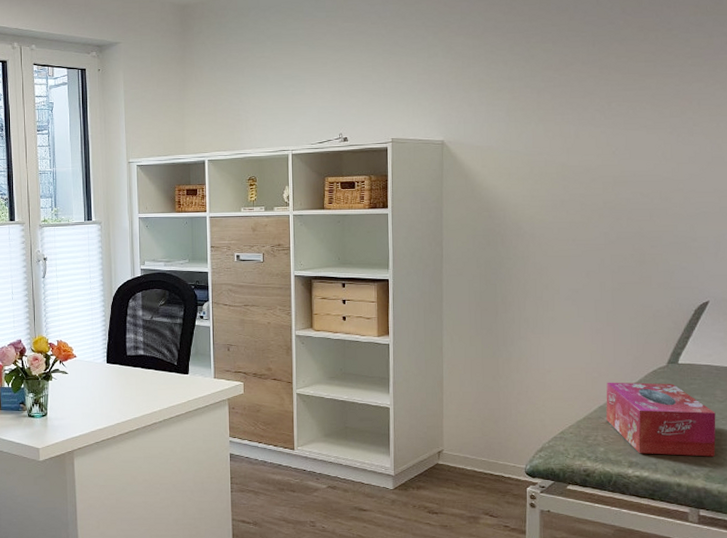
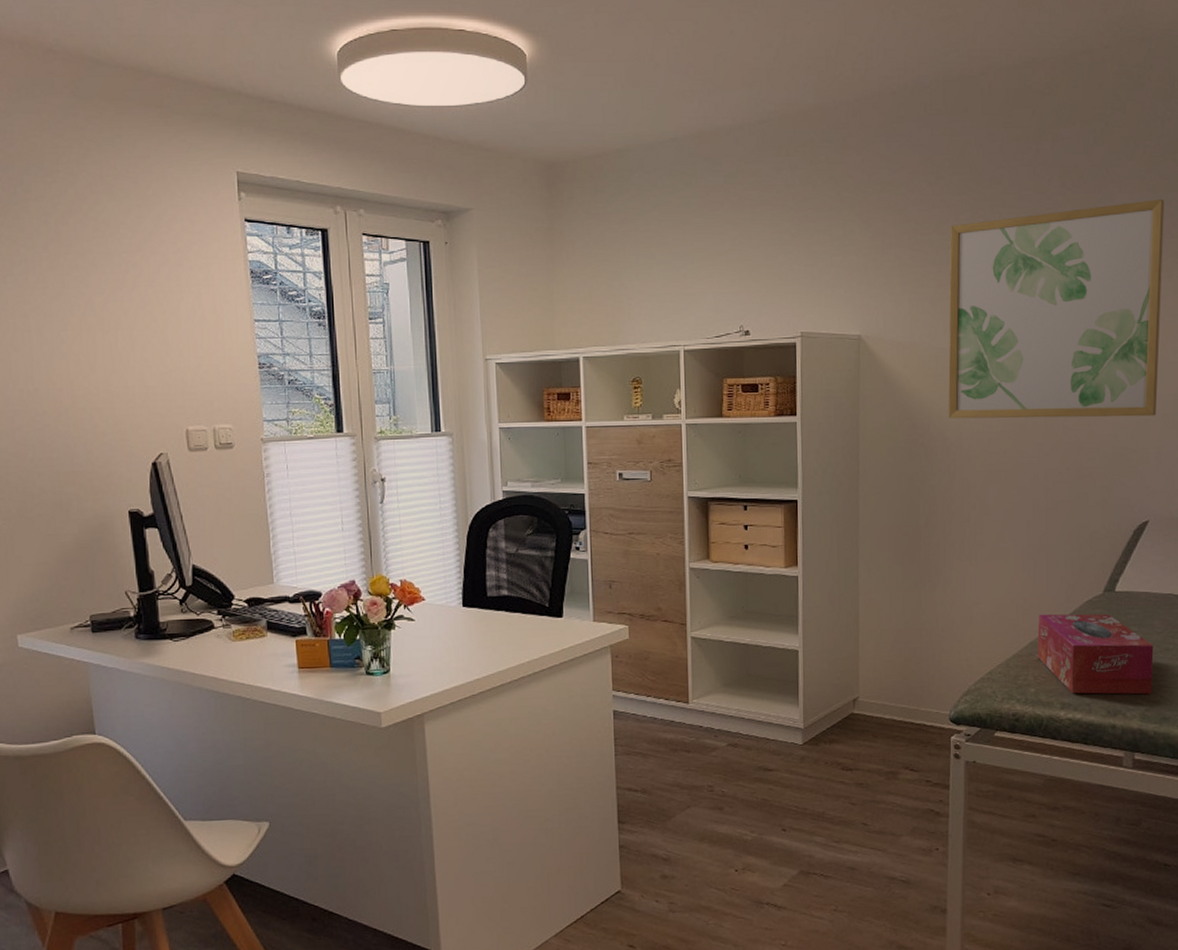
wall art: none [521,21,719,211] -> present [948,199,1165,419]

